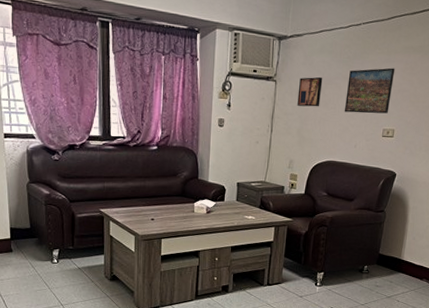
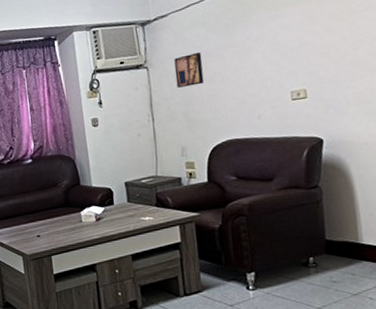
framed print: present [344,68,395,114] -> none [231,22,293,83]

